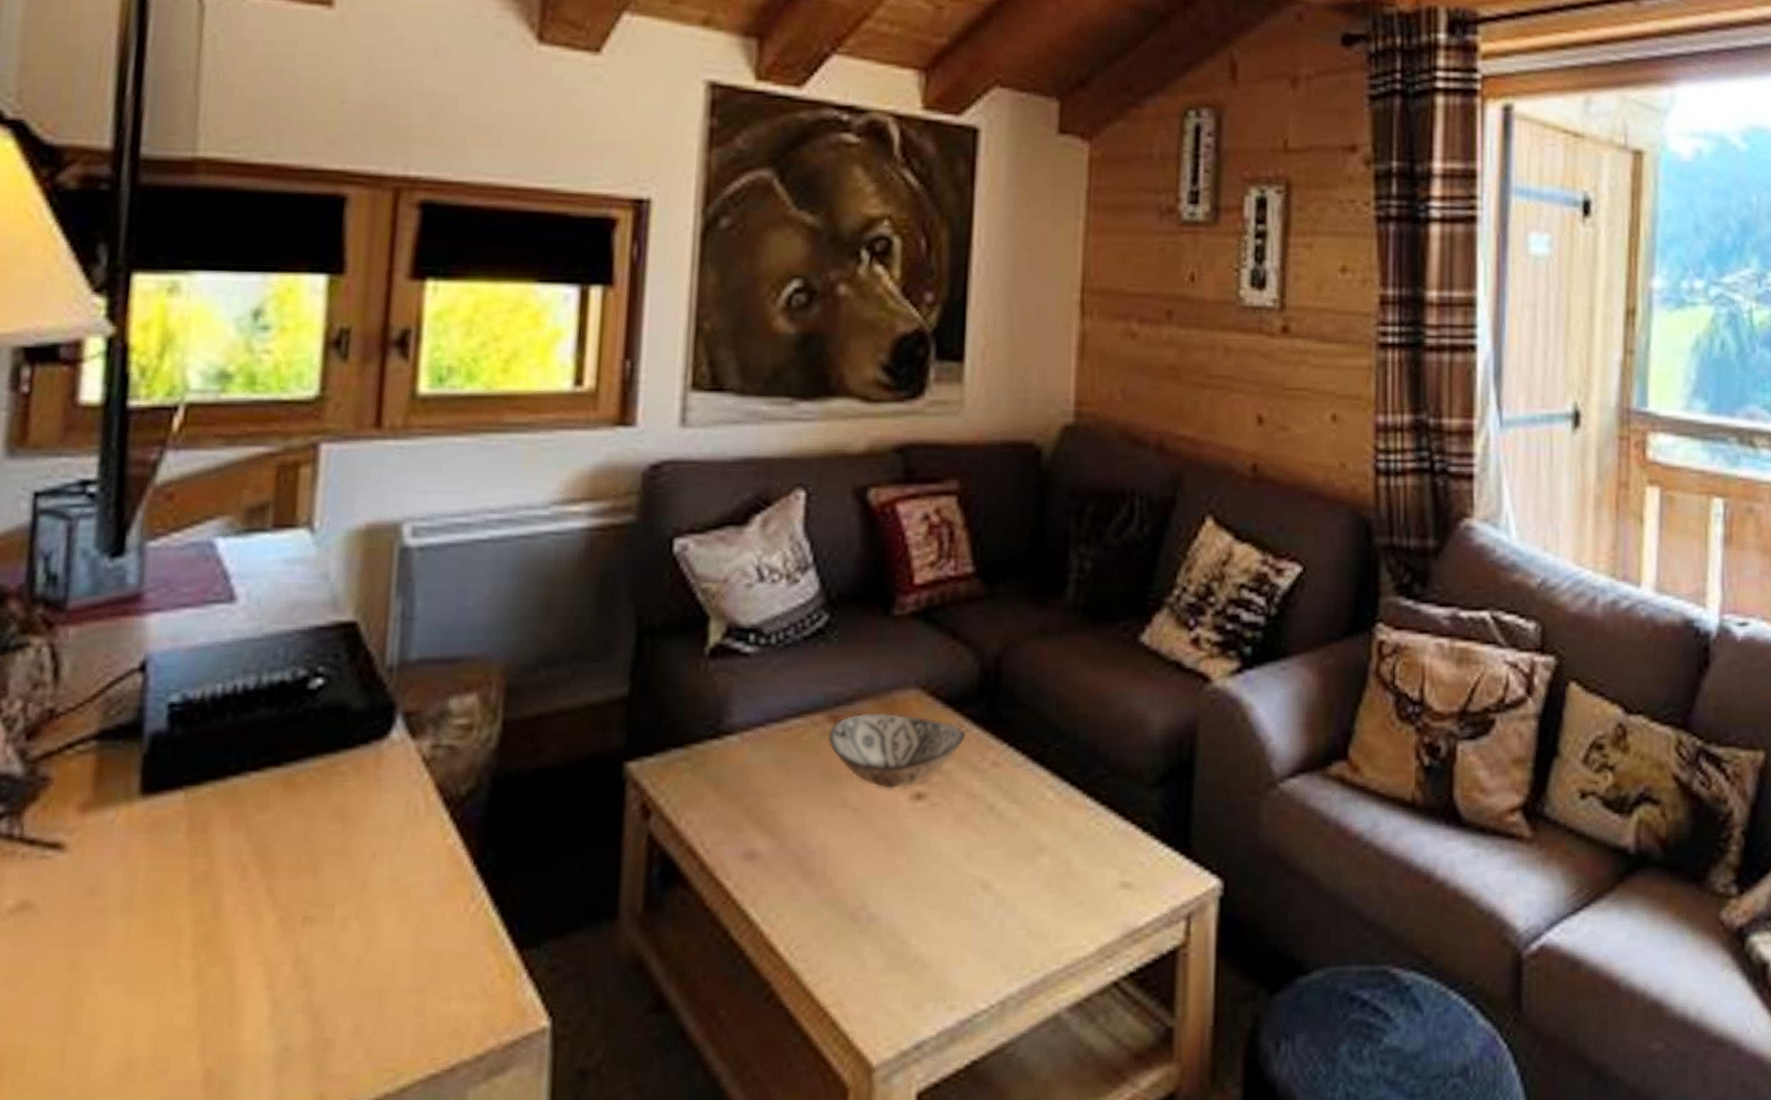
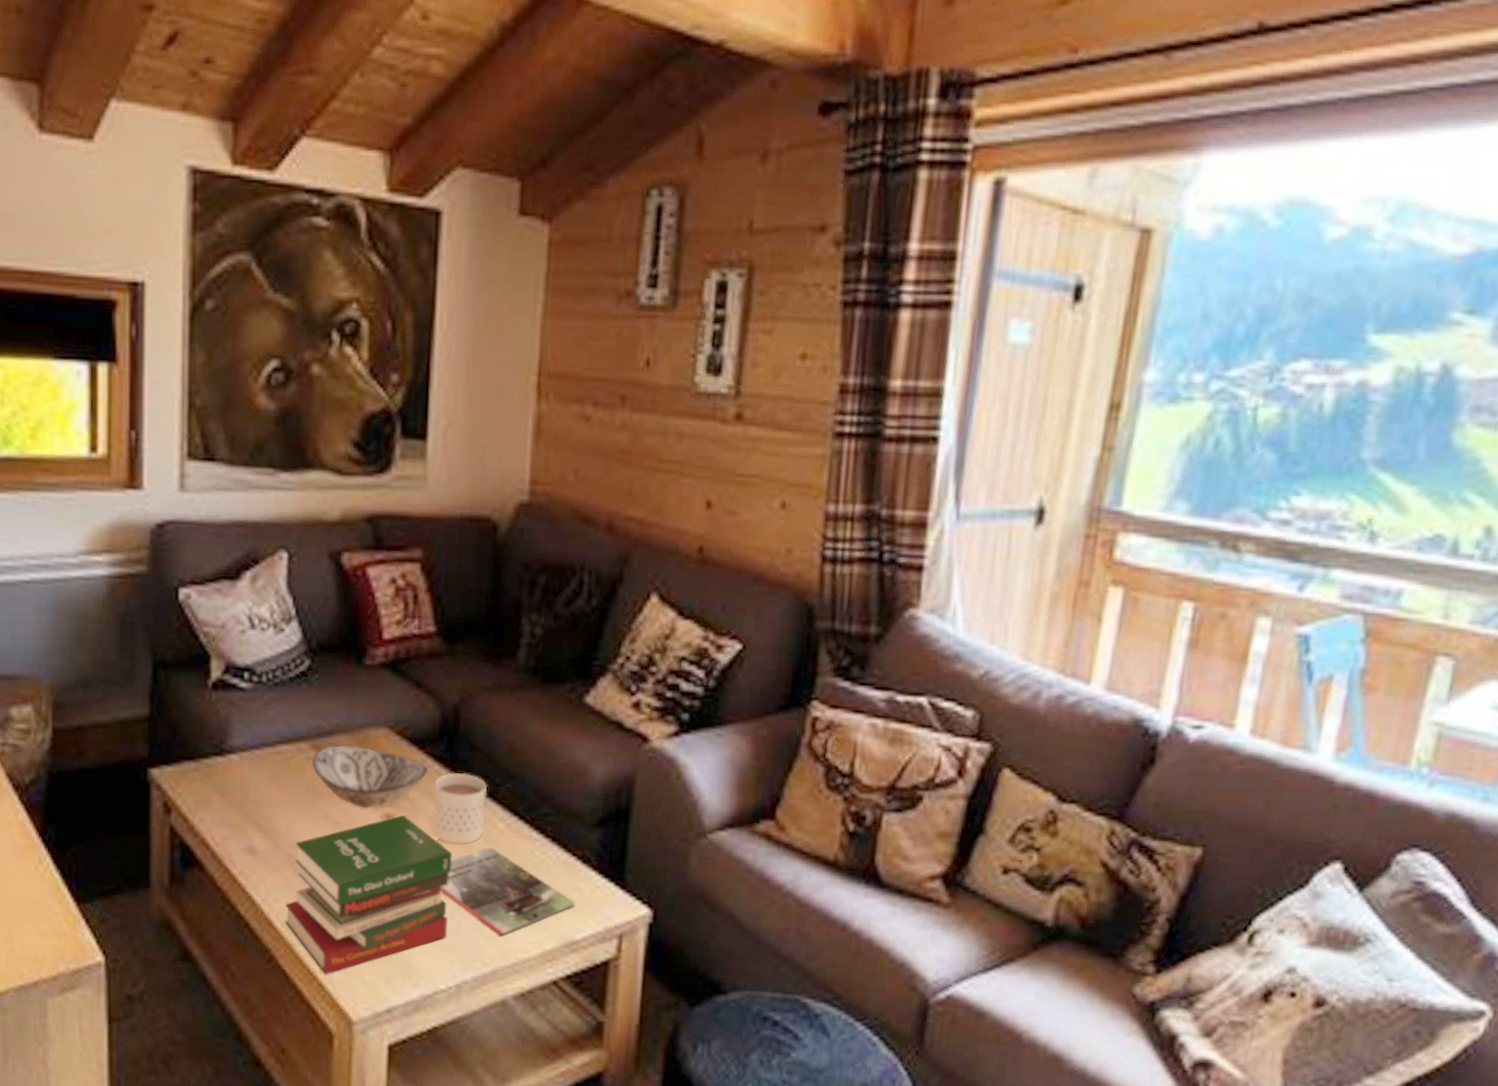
books: none [790,793,995,1009] -> present [285,815,453,975]
mug: none [970,734,1035,822] -> present [432,772,488,844]
magazine: none [979,822,1137,932] -> present [439,847,576,936]

